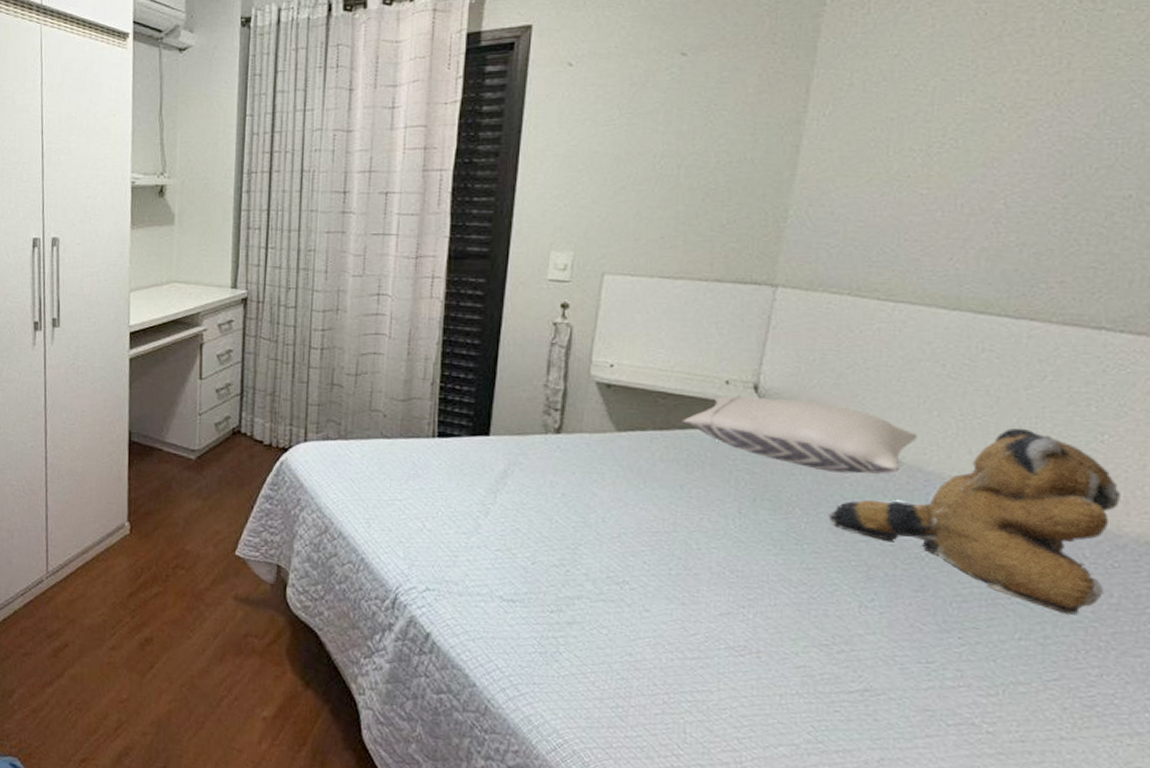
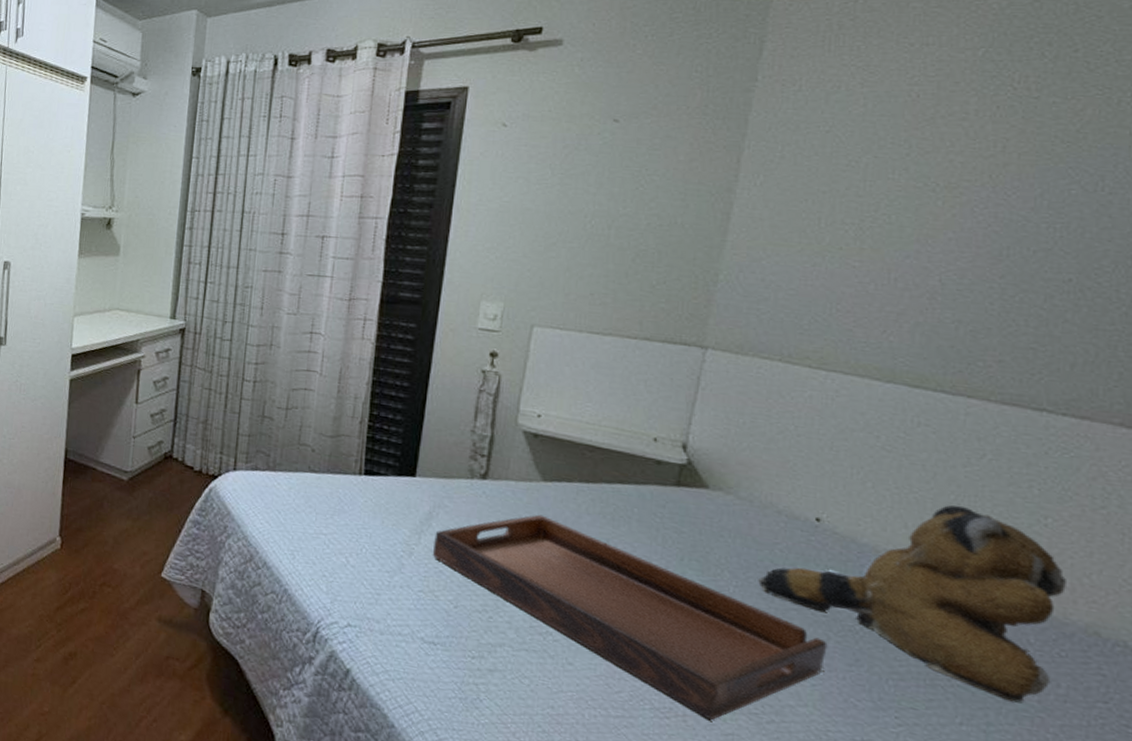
serving tray: none [508,465,895,654] -> present [432,514,828,720]
pillow: present [682,395,919,475] -> none [609,453,852,543]

